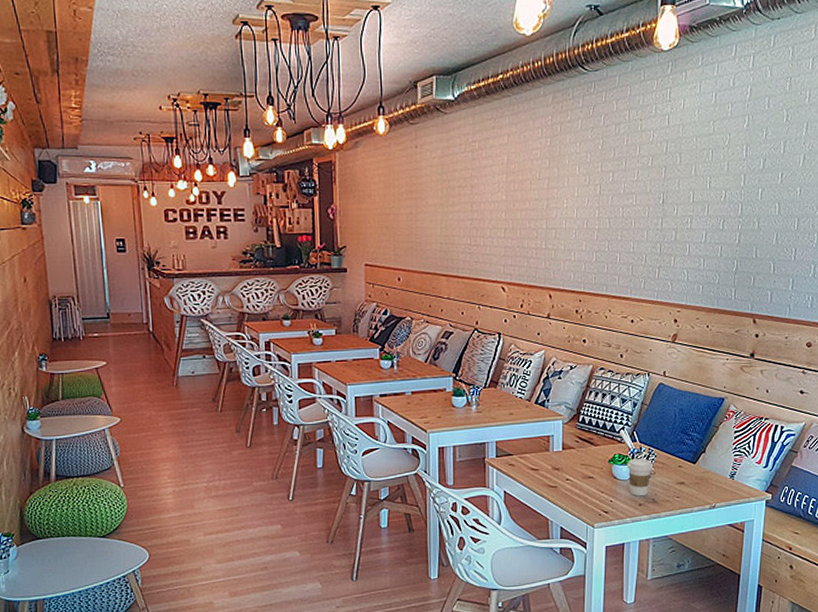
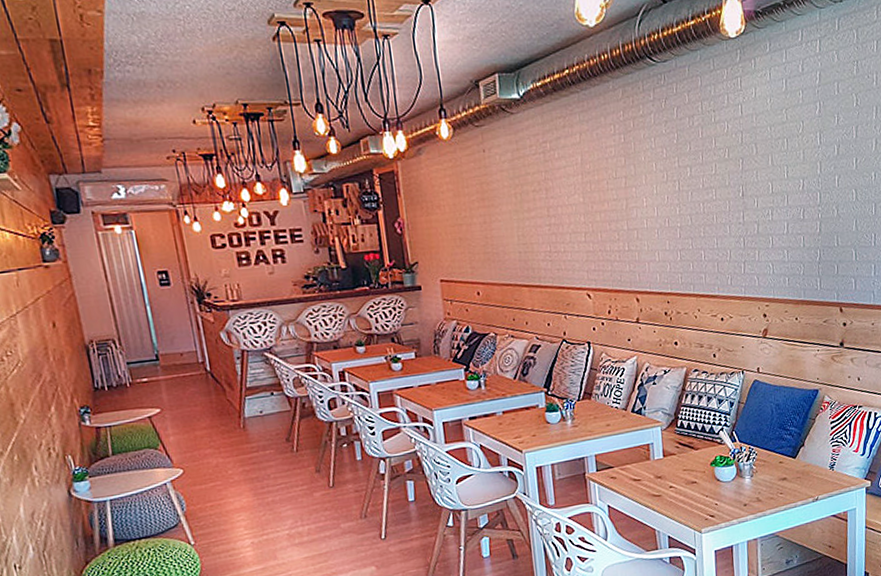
coffee cup: present [627,458,654,497] -> none [729,458,755,497]

